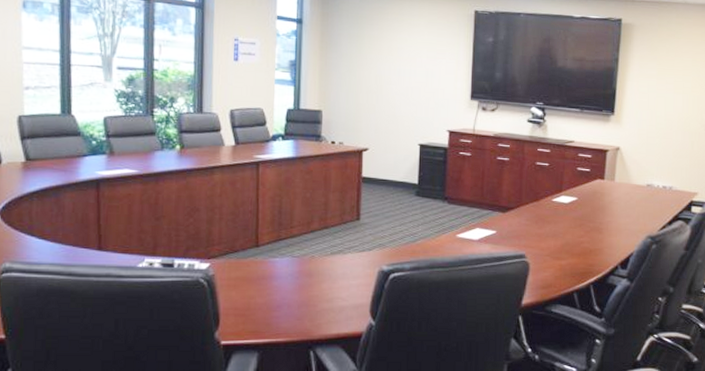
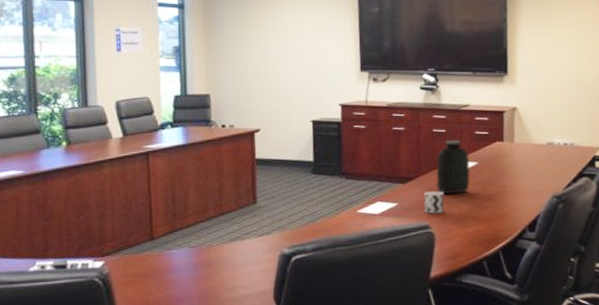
cup: none [521,222,541,244] -> present [424,191,444,214]
water jug: none [535,173,570,227] -> present [436,139,470,195]

